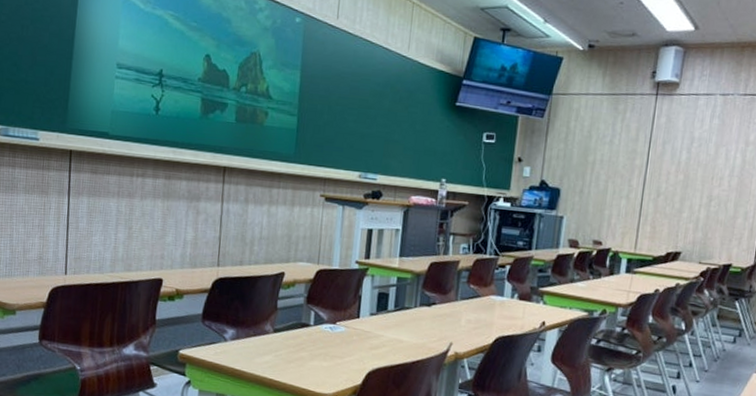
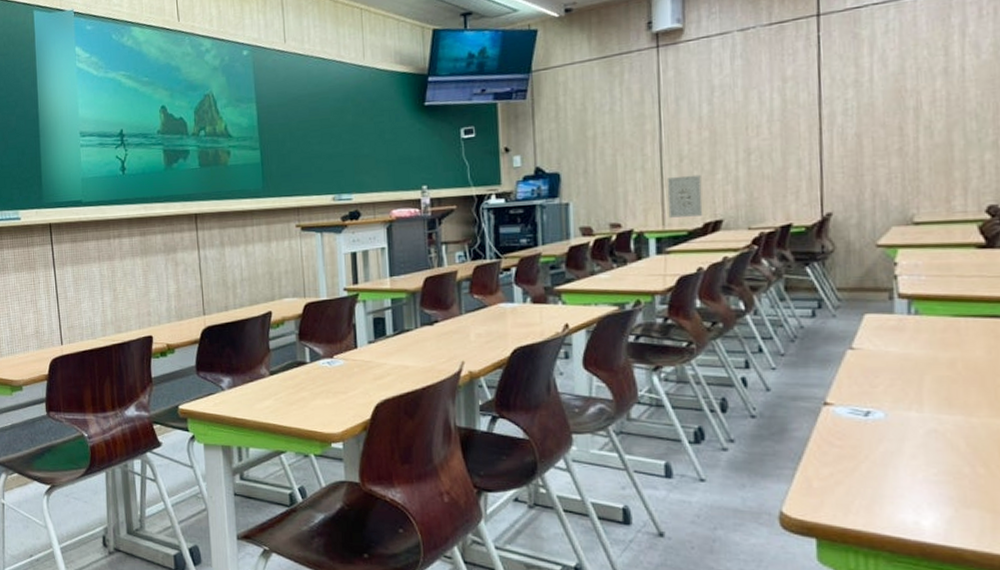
wall art: none [640,208,671,246] -> present [666,174,703,218]

